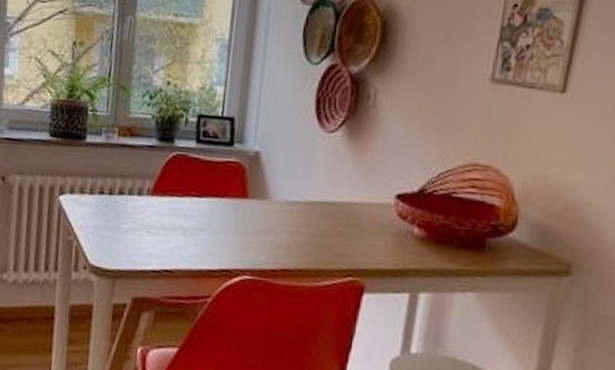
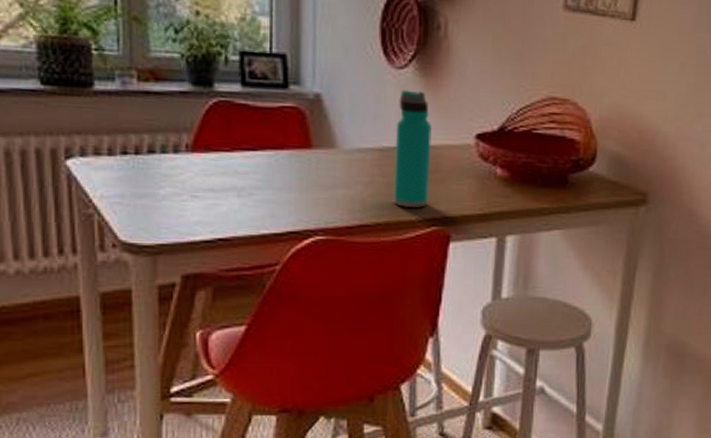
water bottle: none [314,151,356,259] -> present [393,89,433,209]

